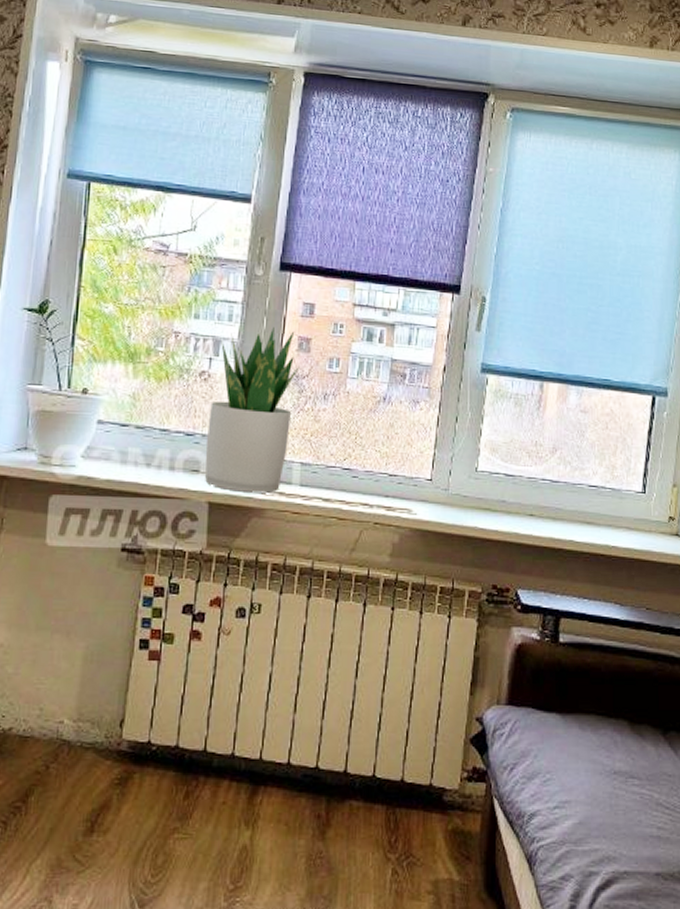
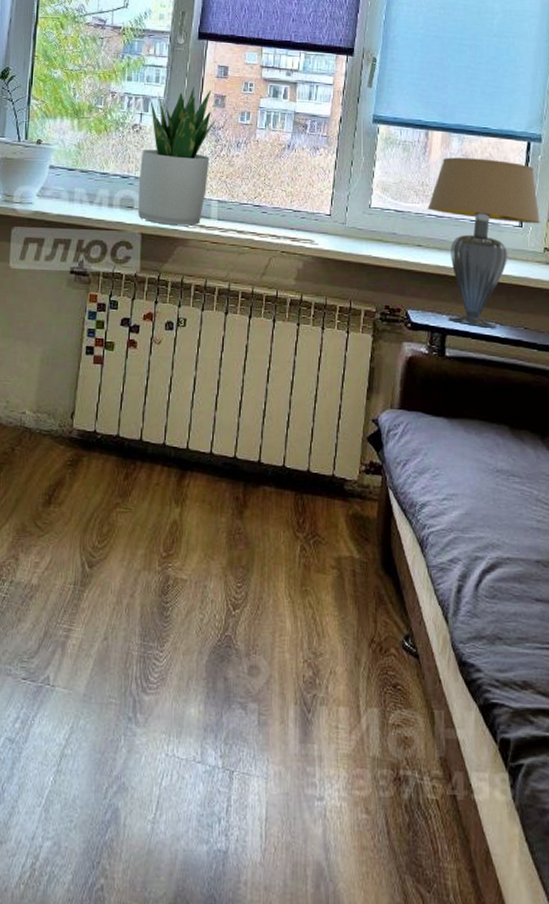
table lamp: none [541,413,665,609] -> present [427,157,540,328]

